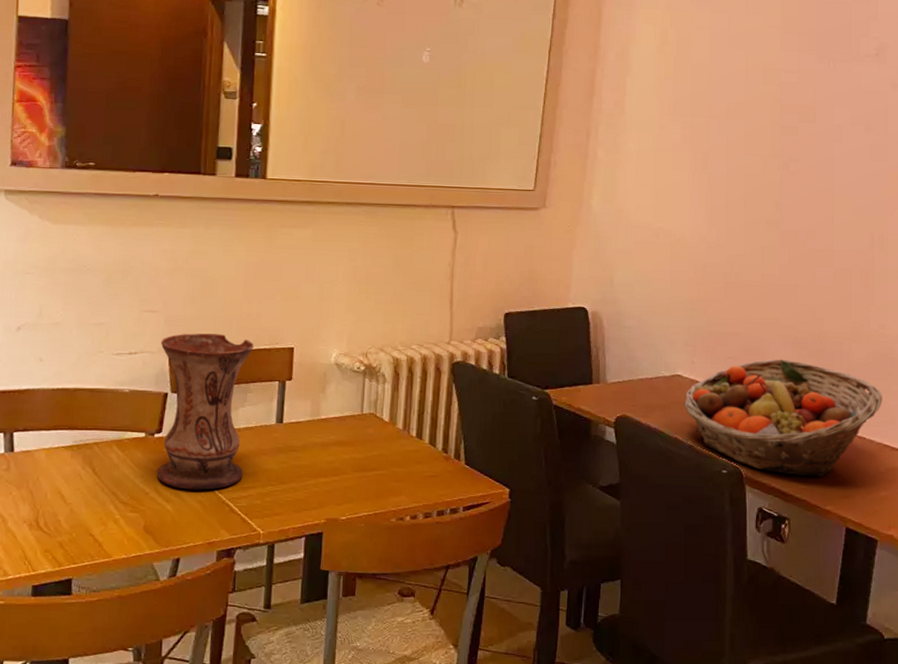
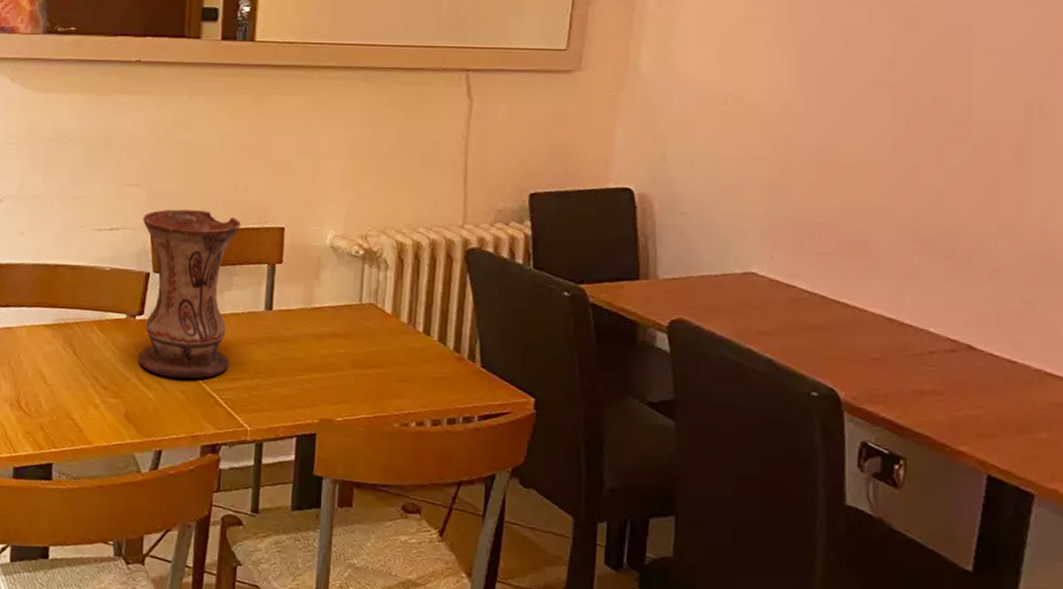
fruit basket: present [683,359,882,478] -> none [759,257,1043,409]

